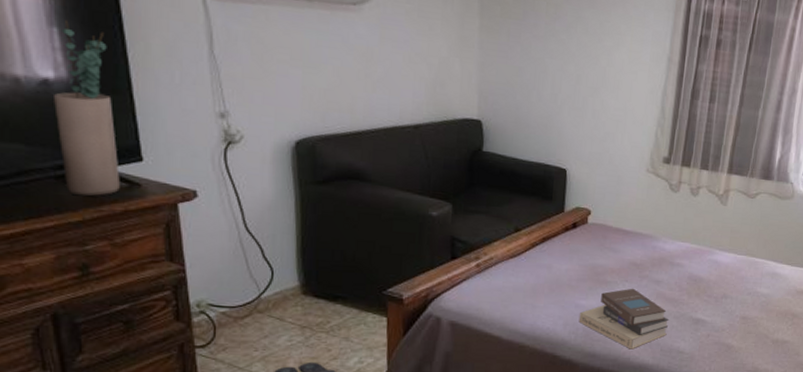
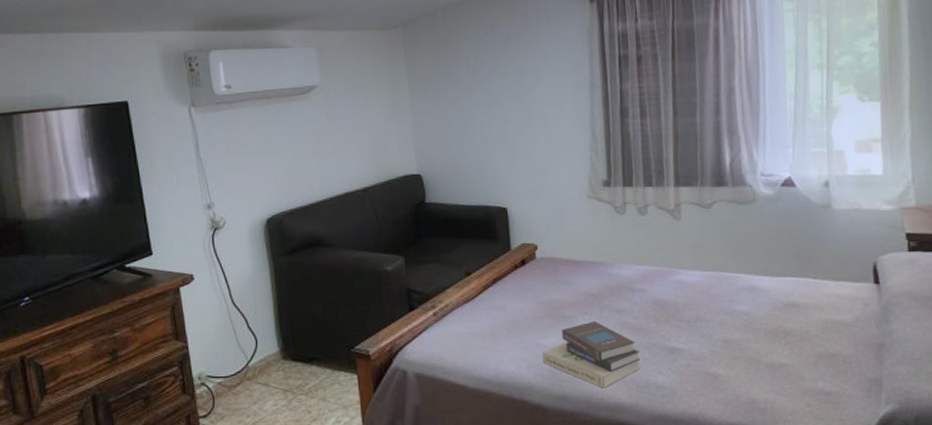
vase: present [54,19,120,197] -> none [90,150,137,291]

